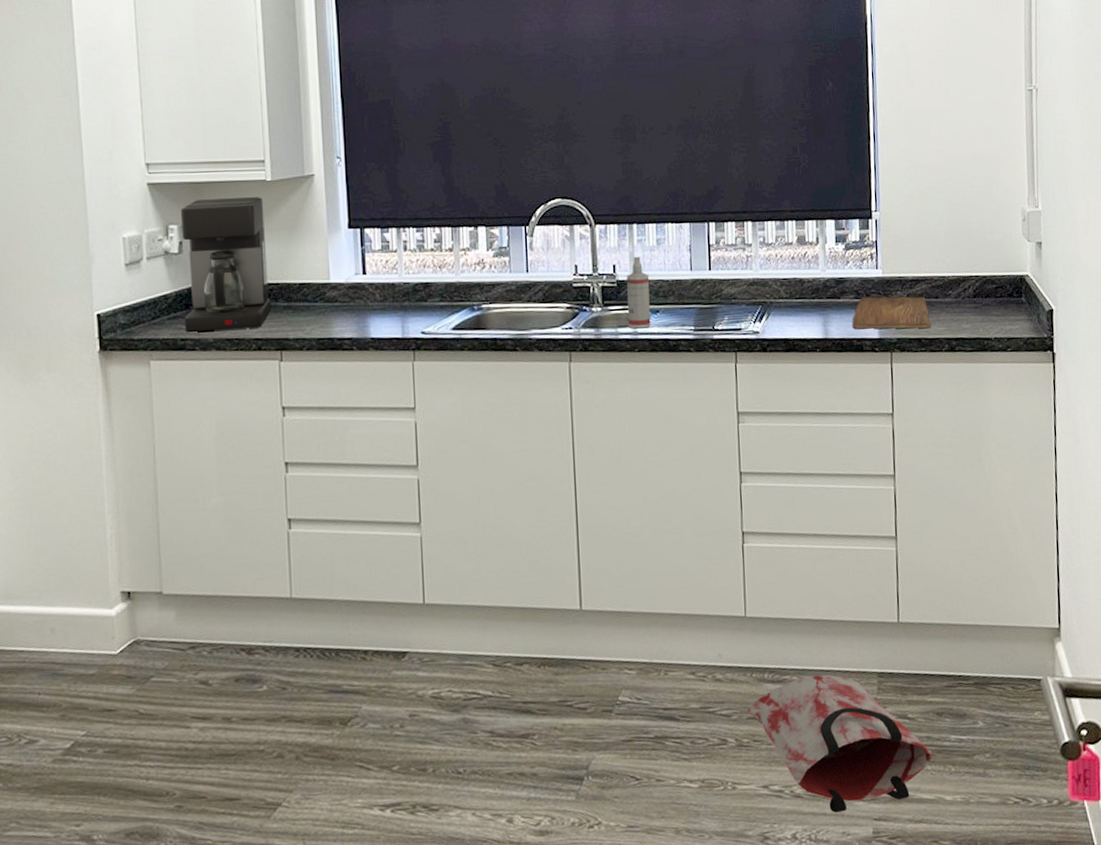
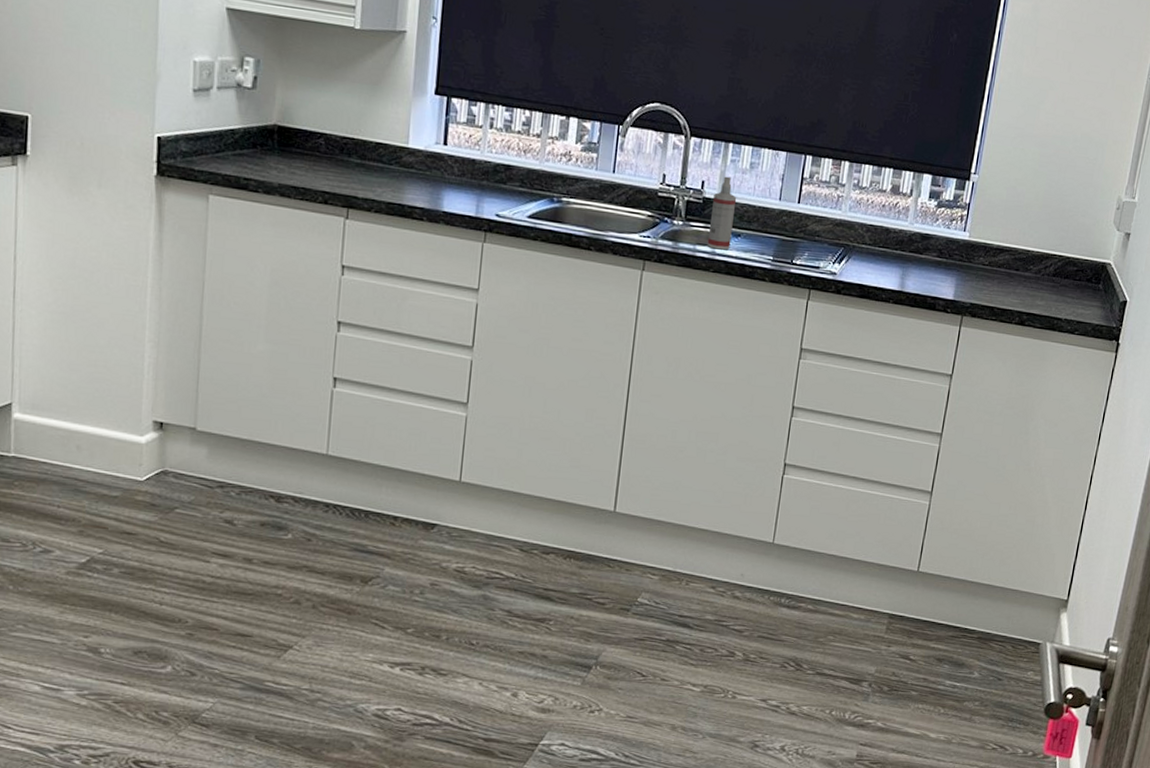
coffee maker: present [180,197,271,333] -> none [249,35,349,181]
bag: present [746,674,934,813] -> none [758,607,927,733]
cutting board: present [852,296,931,329] -> none [929,256,1007,299]

